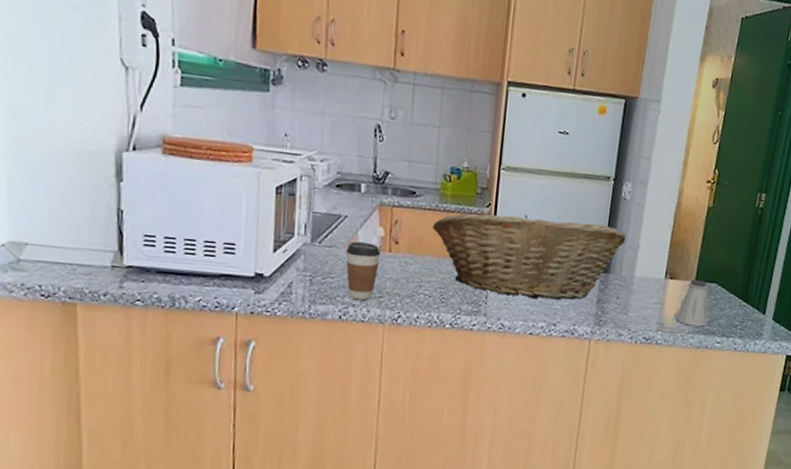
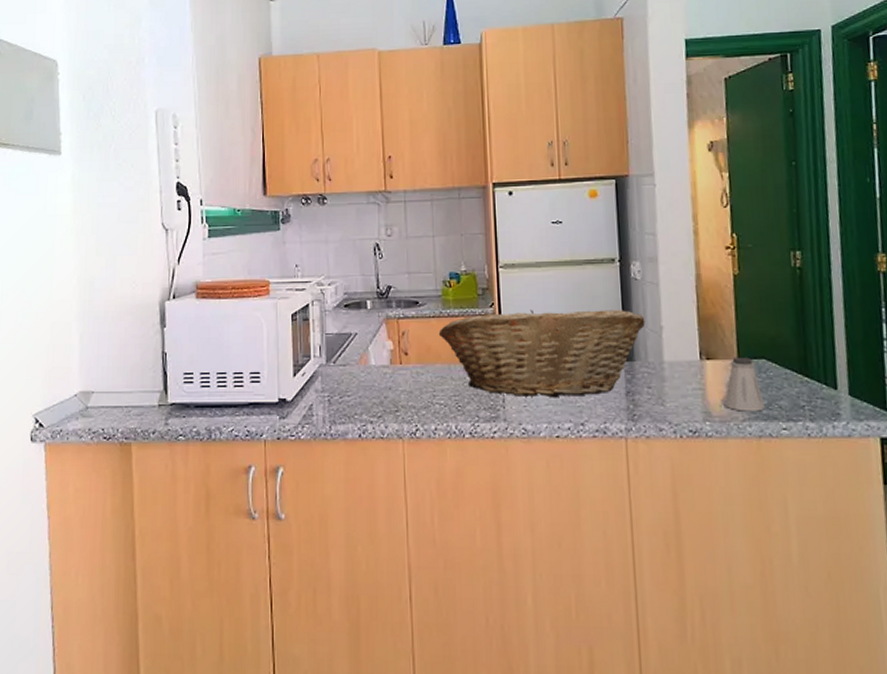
coffee cup: present [346,241,381,300] -> none [359,357,392,416]

